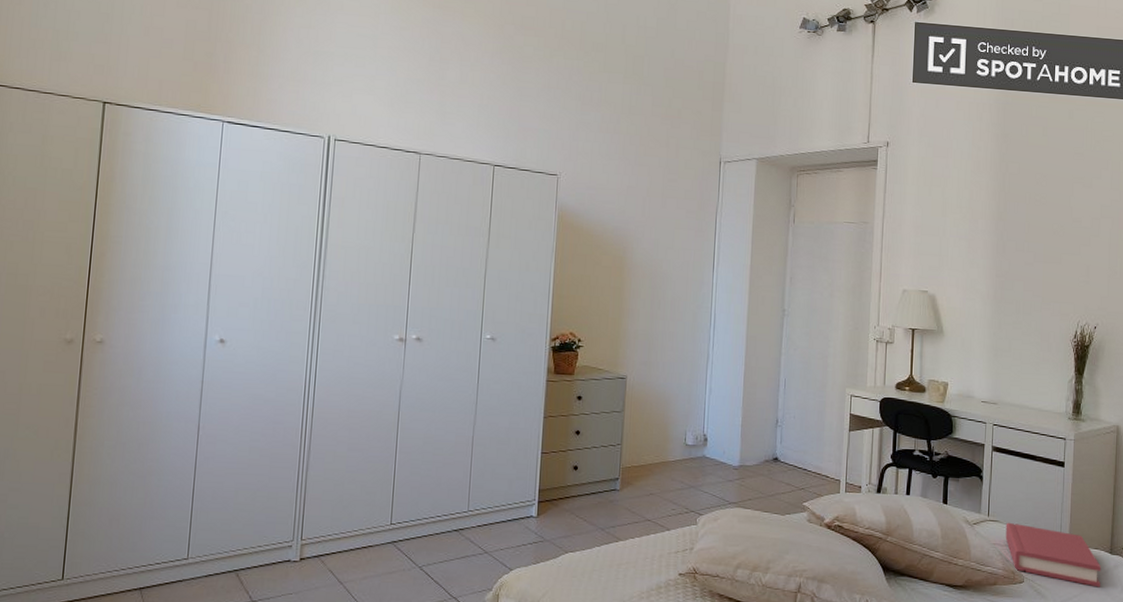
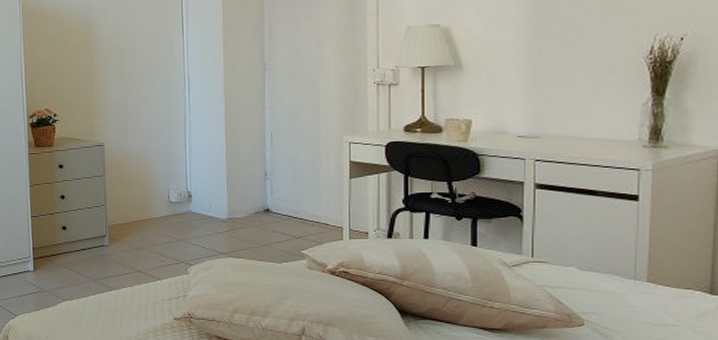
hardback book: present [1005,522,1102,588] -> none [556,263,697,331]

